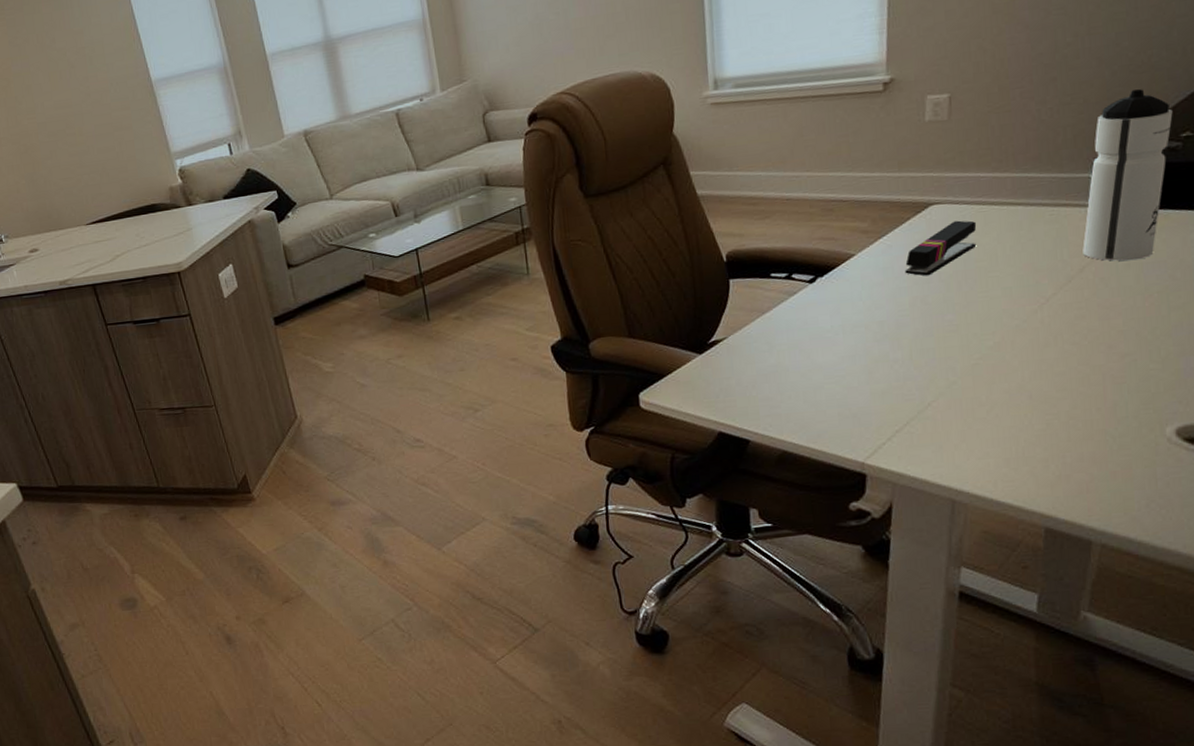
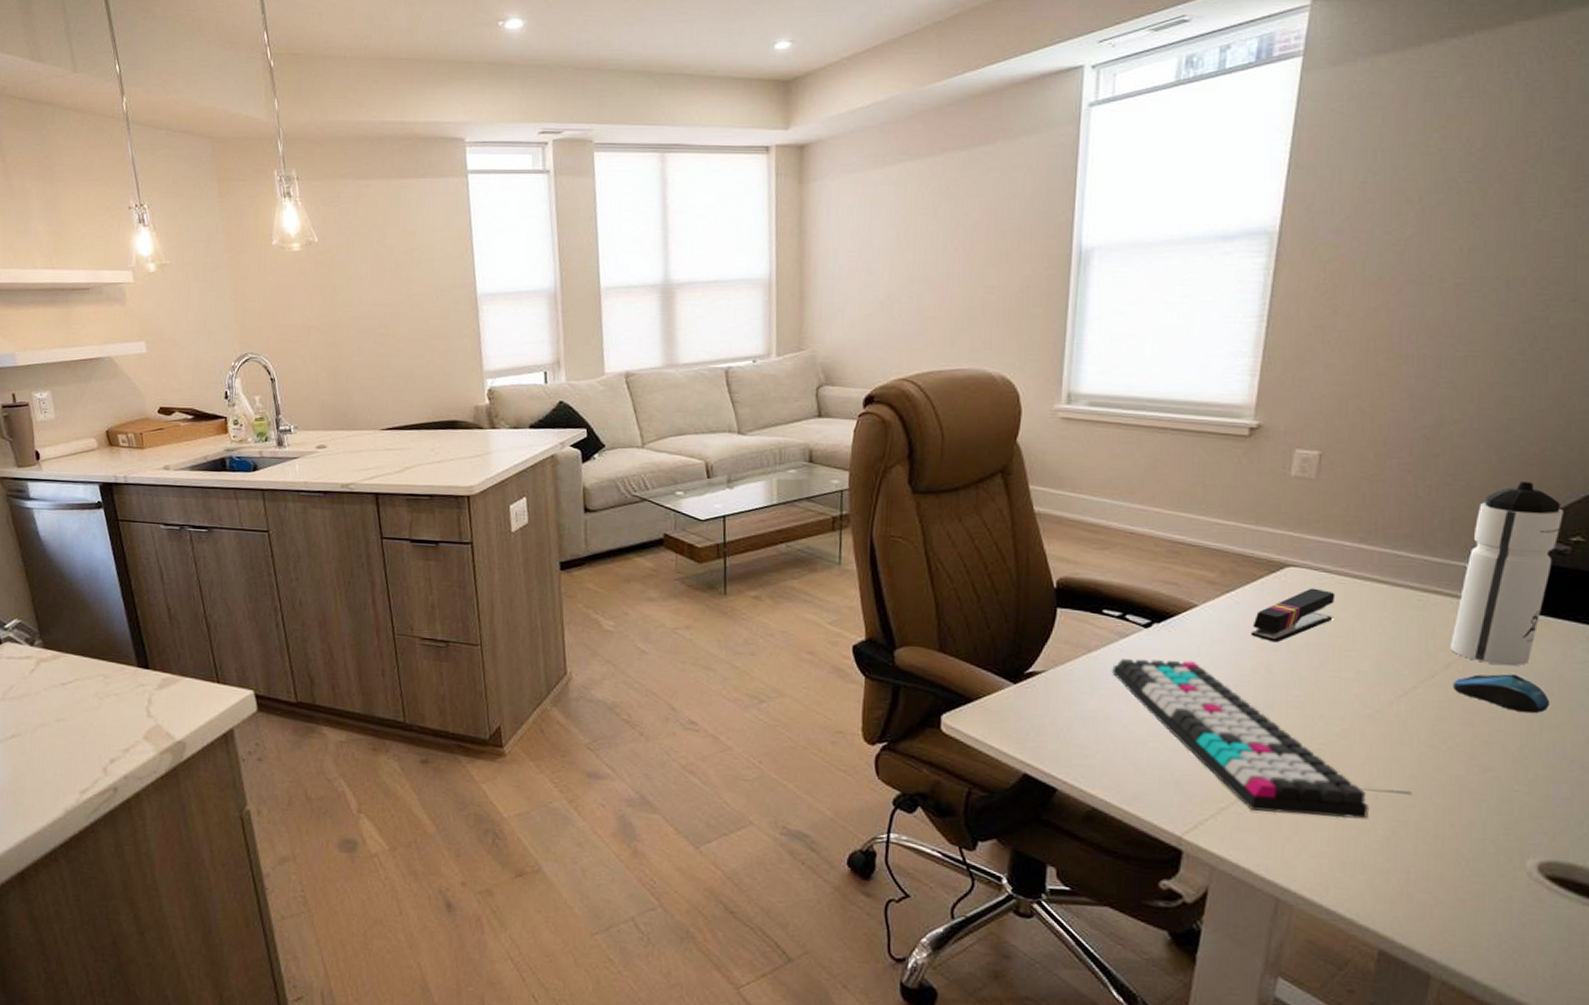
keyboard: none [785,306,1061,428] -> present [1112,658,1412,820]
computer mouse: none [1088,266,1175,300] -> present [1453,673,1550,714]

